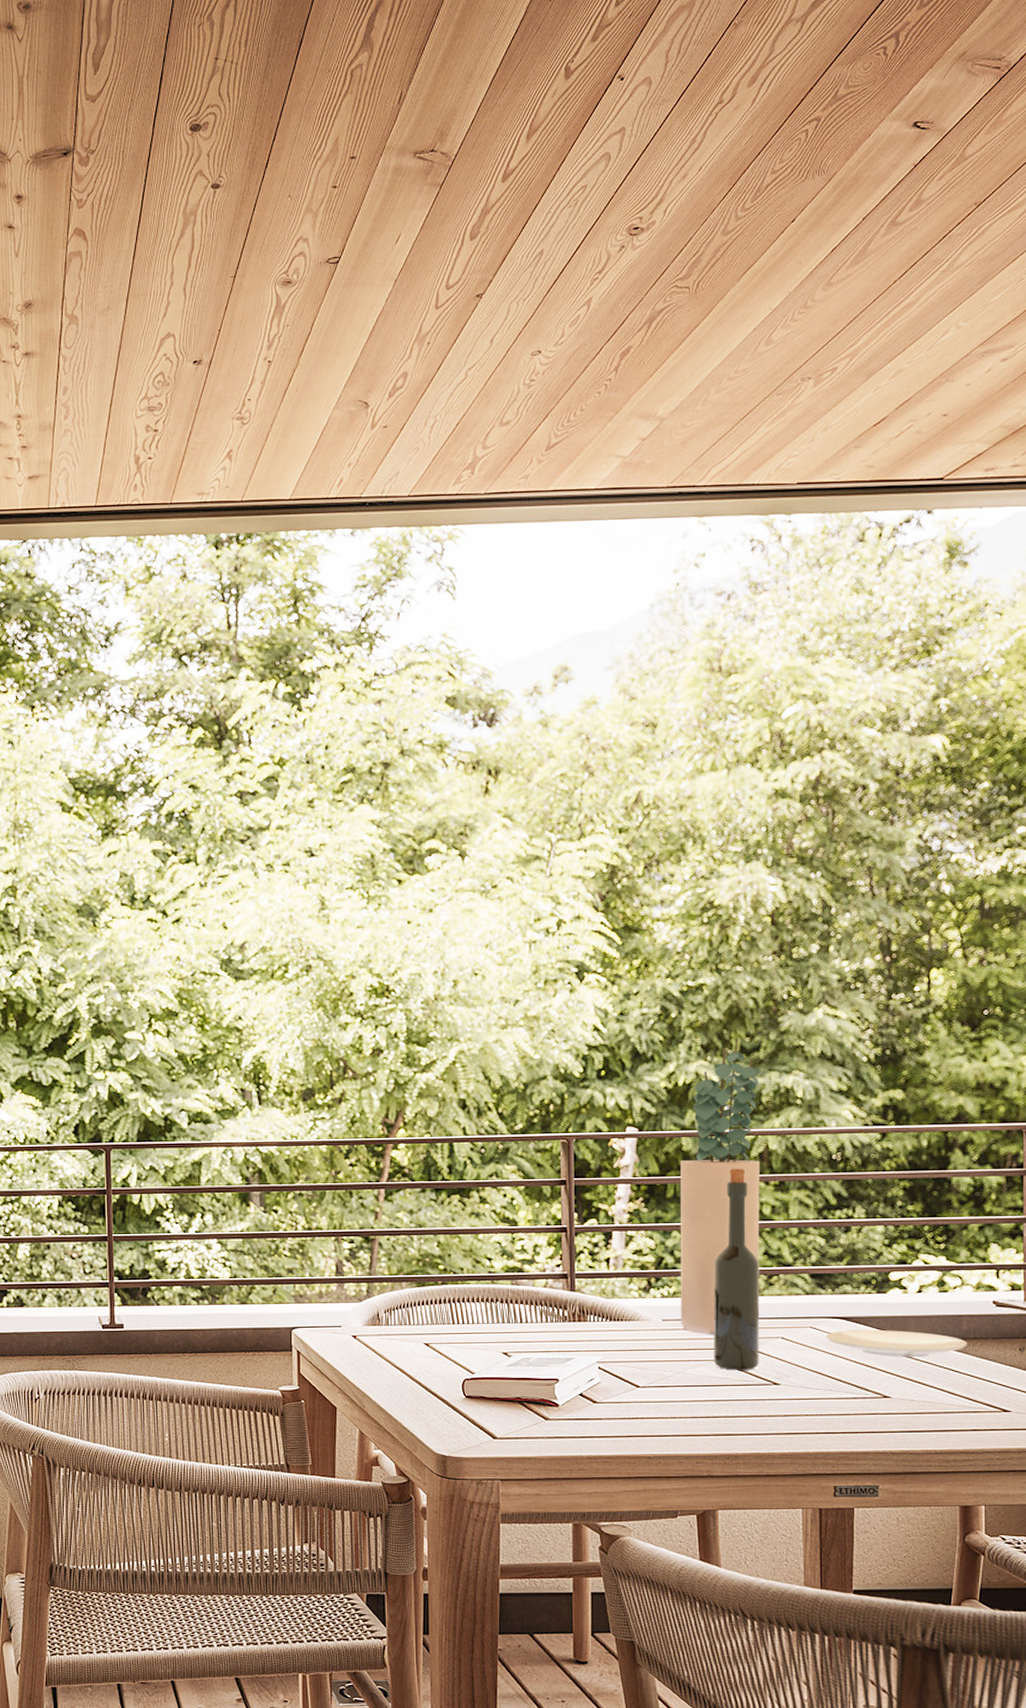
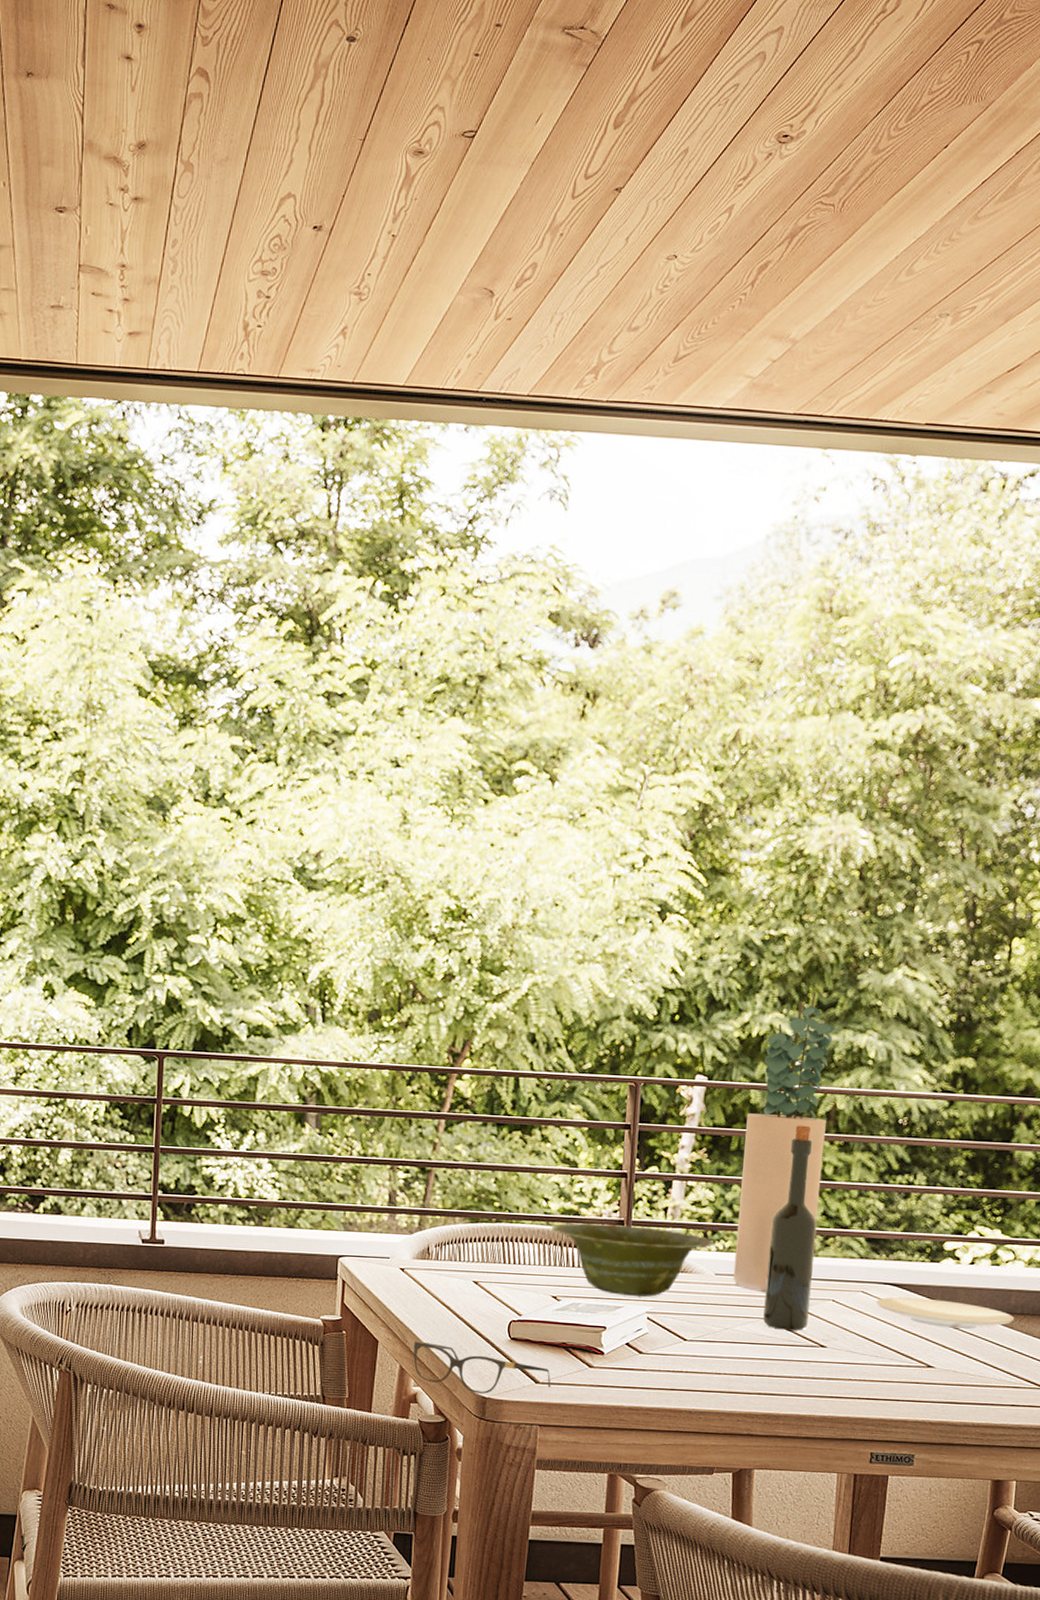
spectacles: none [371,1405,509,1452] -> present [413,1341,552,1394]
dish: none [496,1278,660,1347] -> present [551,1223,716,1297]

